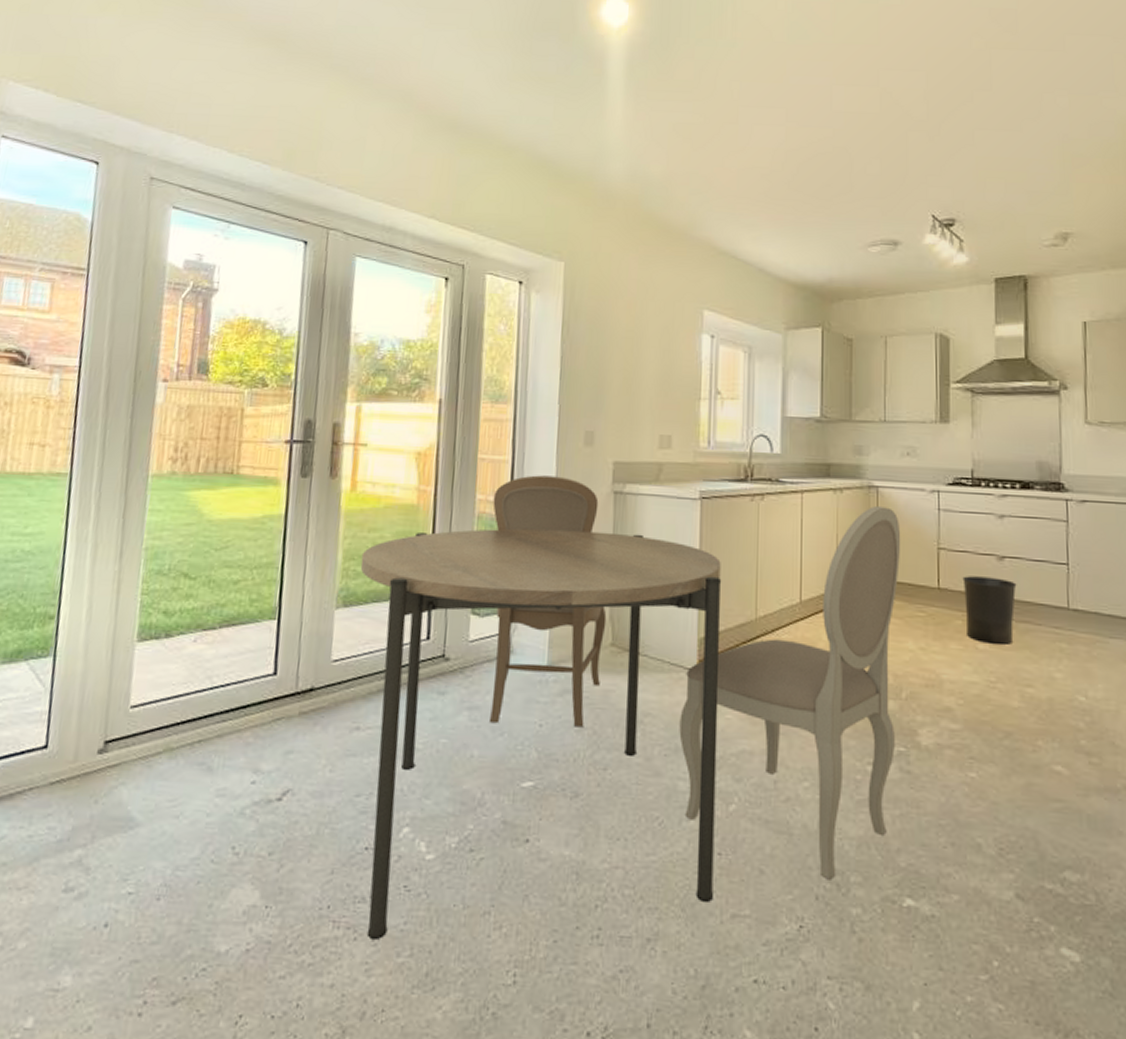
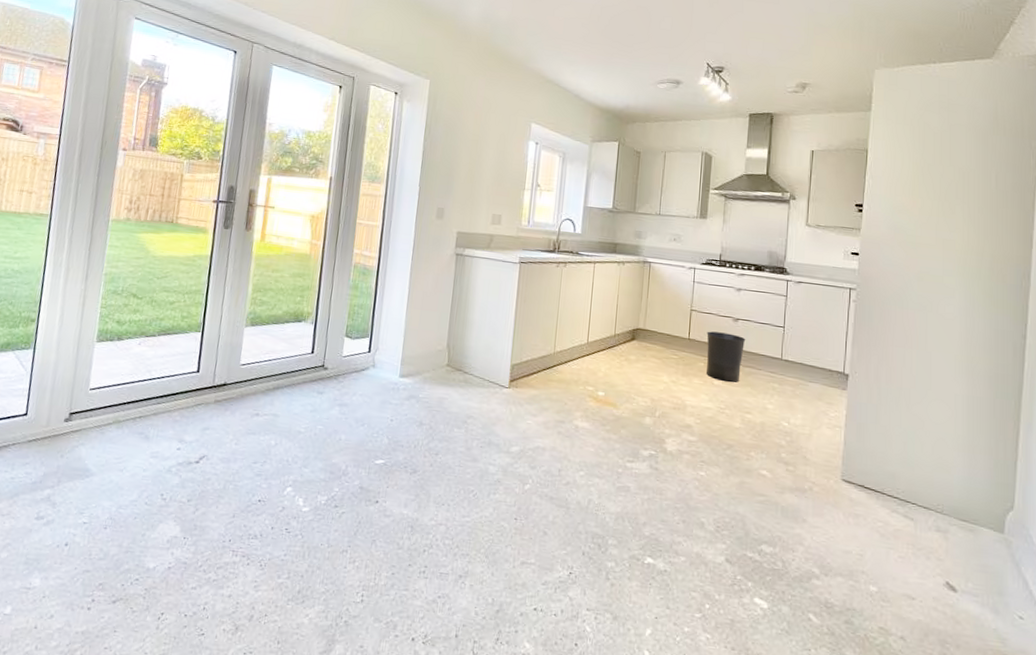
dining table: present [360,528,722,941] -> none [257,275,532,566]
dining chair: present [490,475,607,728] -> none [355,238,445,424]
dining chair: present [679,505,901,880] -> none [492,276,665,542]

